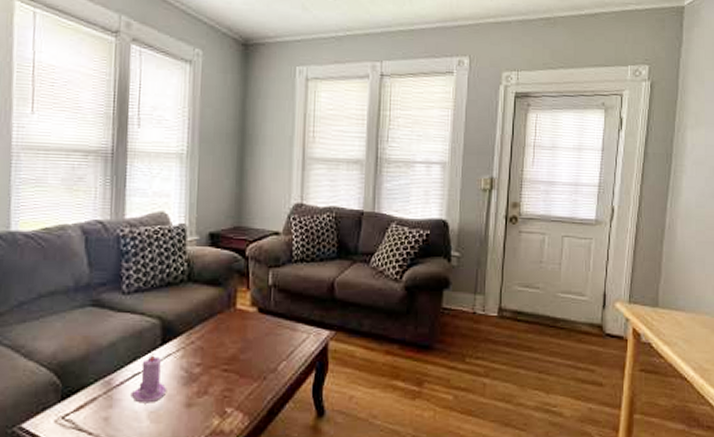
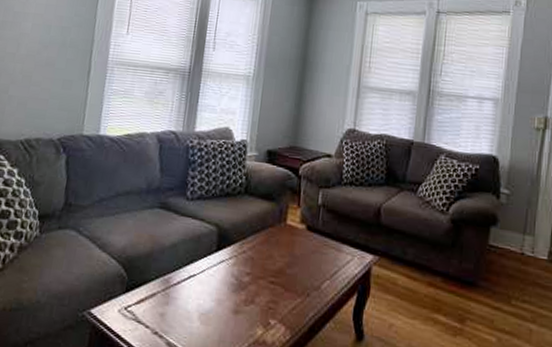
candle: present [130,355,167,403] -> none [185,259,218,305]

